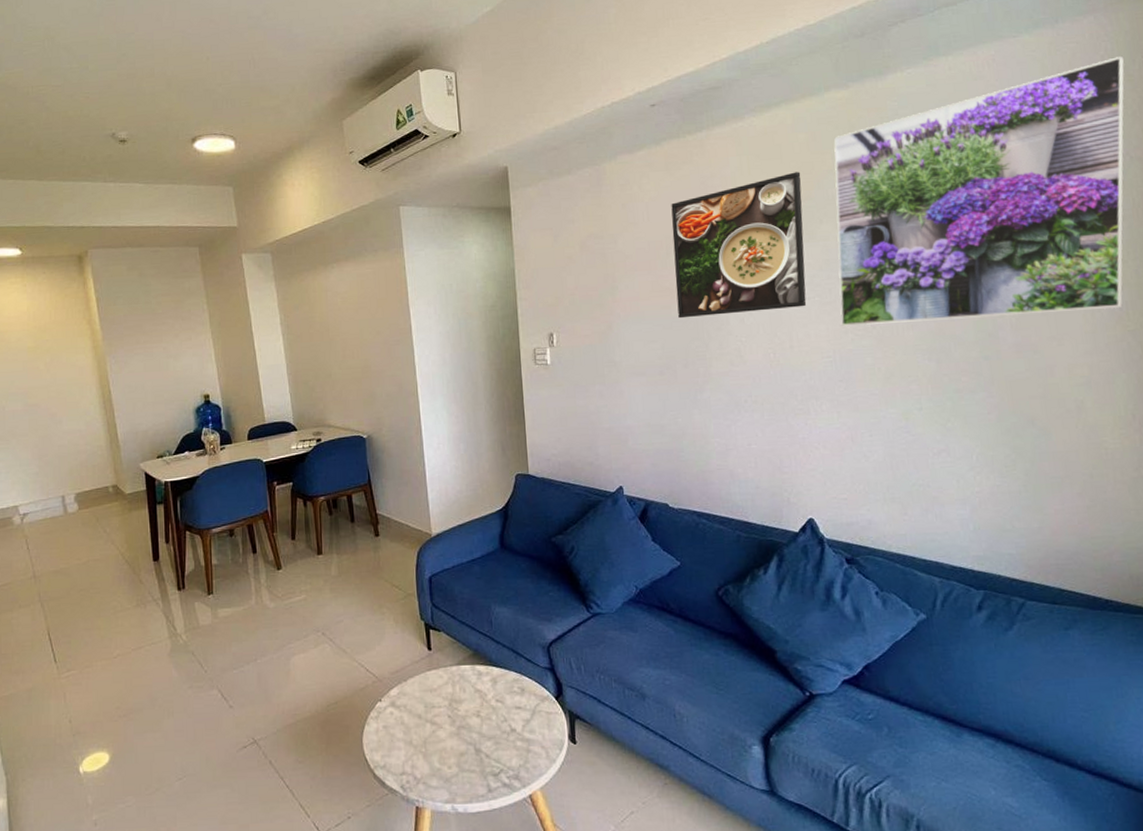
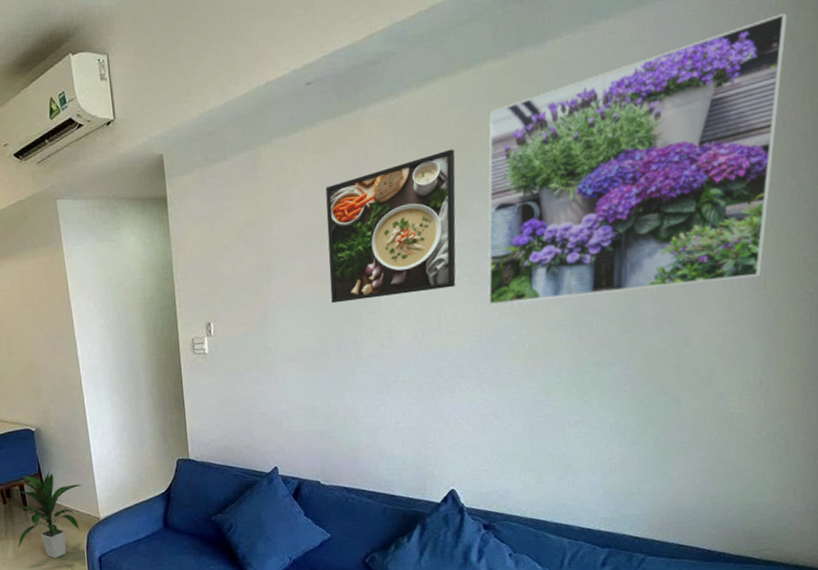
indoor plant: none [342,481,414,577] -> present [16,471,82,559]

